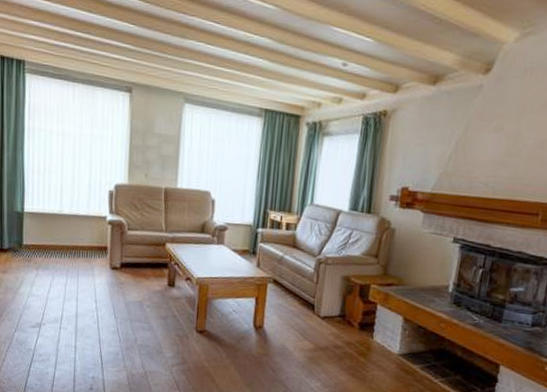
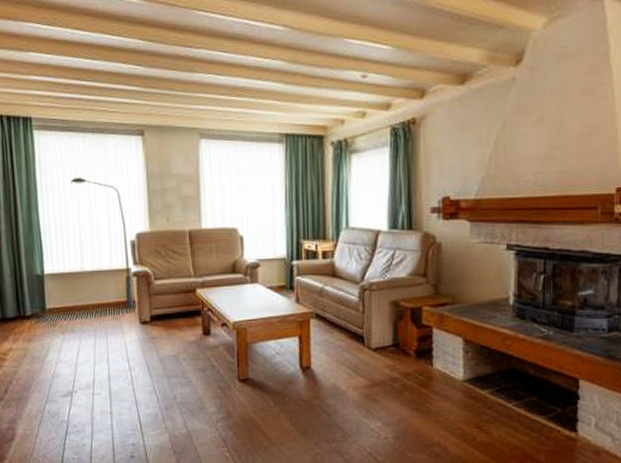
floor lamp: none [58,124,107,253] -> present [71,177,135,307]

